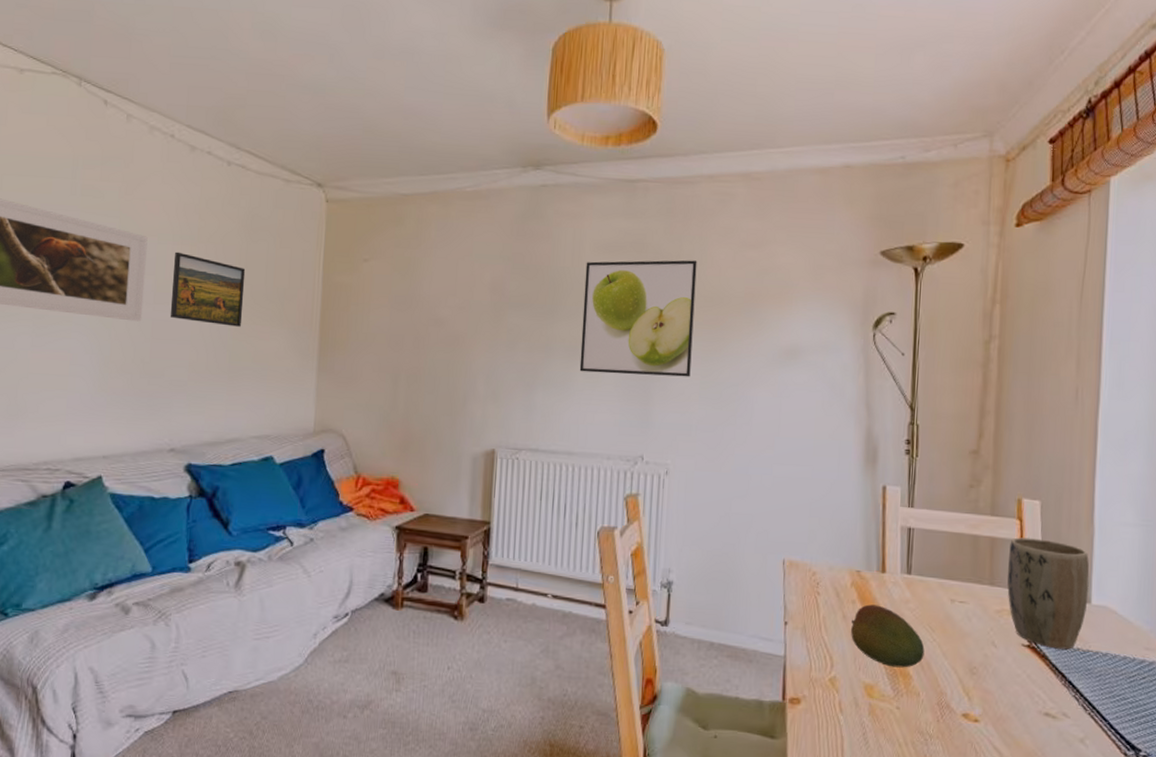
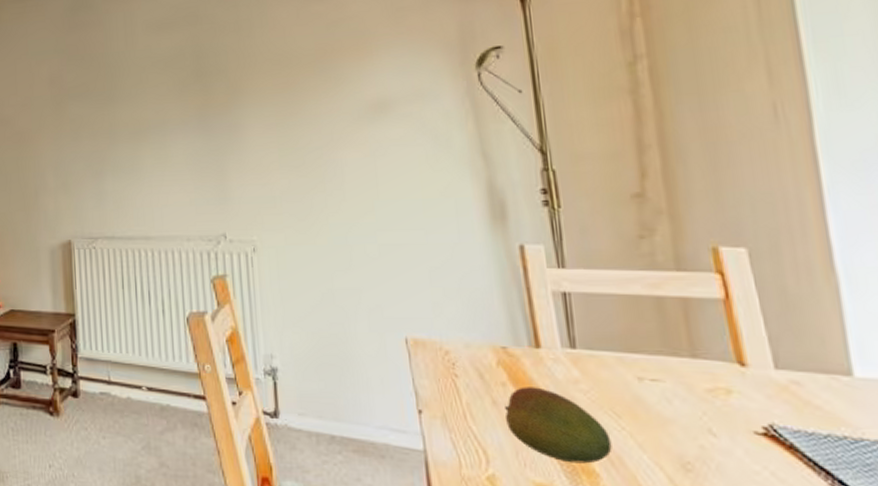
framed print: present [579,260,697,377] -> none [140,24,266,154]
plant pot: present [1007,537,1090,650] -> none [711,296,848,438]

